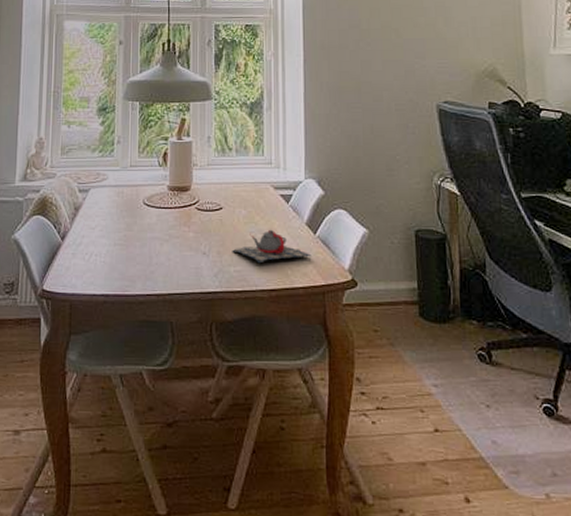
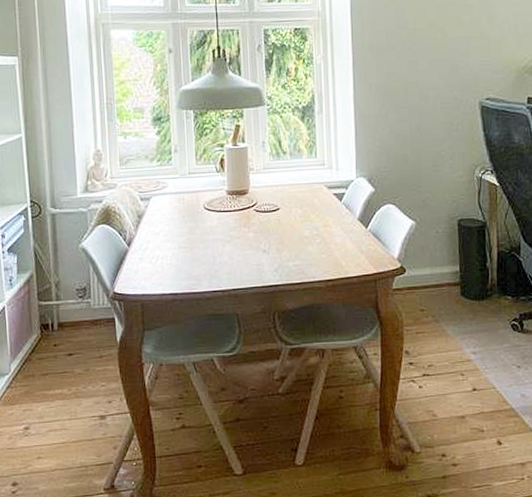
teapot: present [232,229,313,264] -> none [290,225,365,258]

